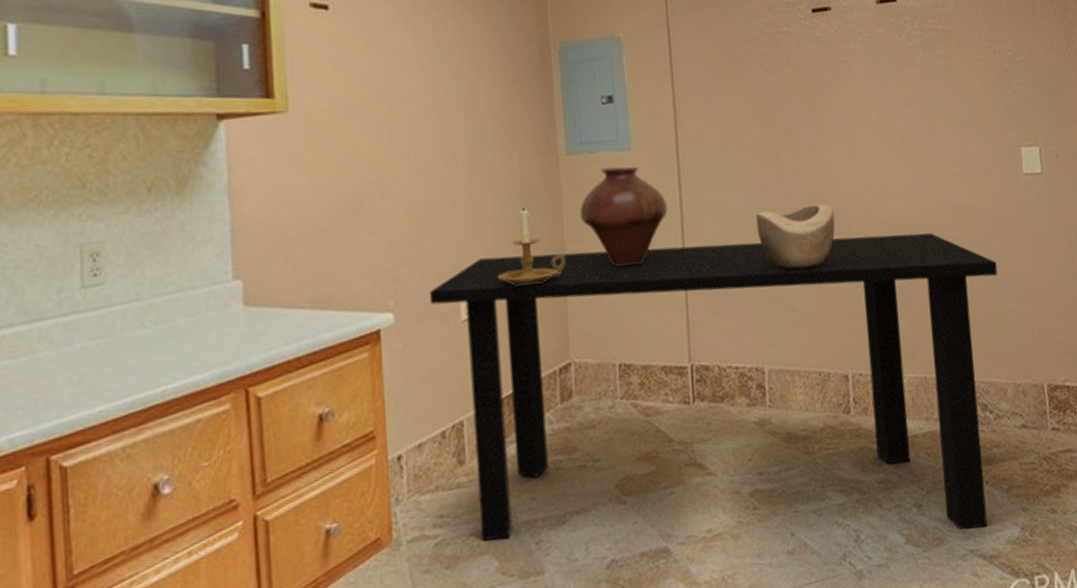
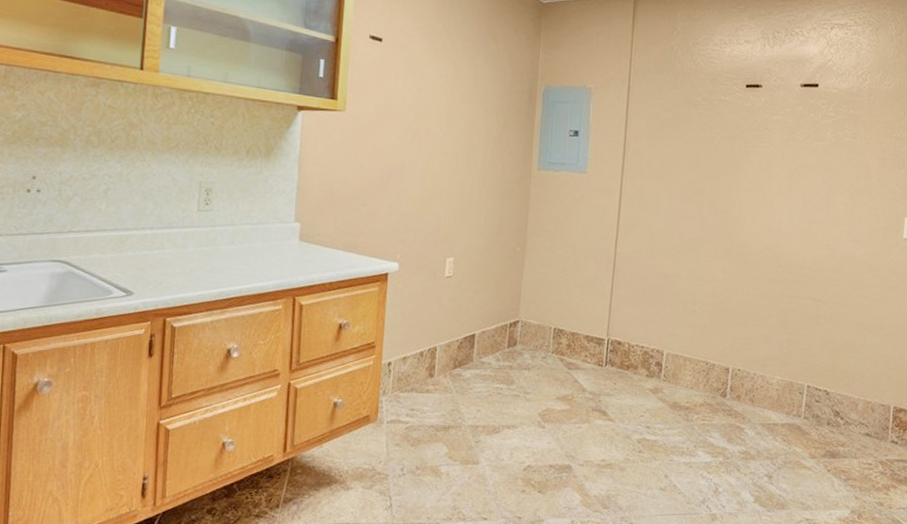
dining table: present [429,233,998,541] -> none [424,235,867,504]
candle holder: present [498,208,566,285] -> none [475,204,526,260]
vase: present [579,166,668,267] -> none [541,183,608,259]
decorative bowl: present [755,204,836,269] -> none [674,234,739,282]

